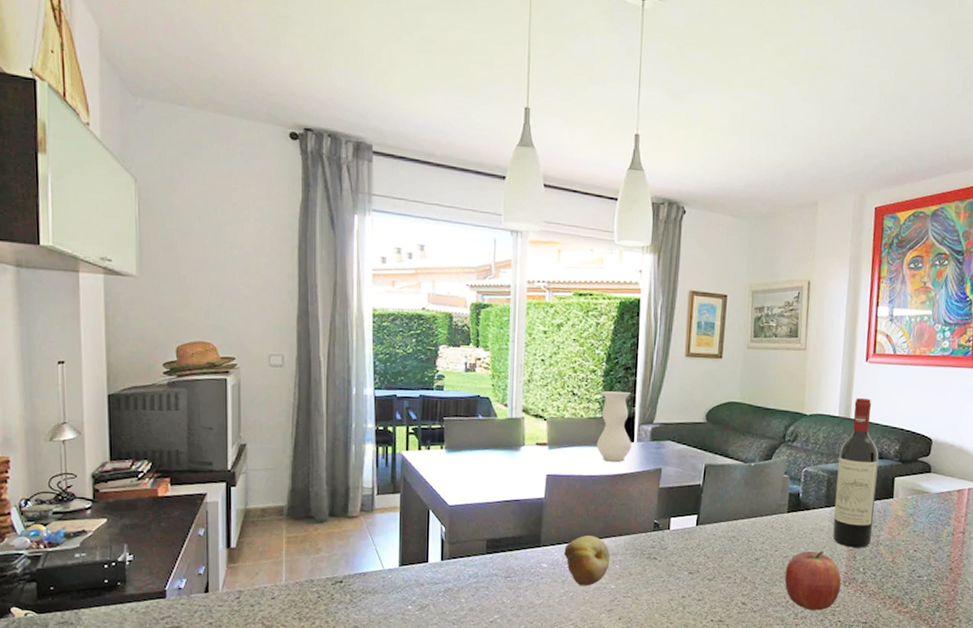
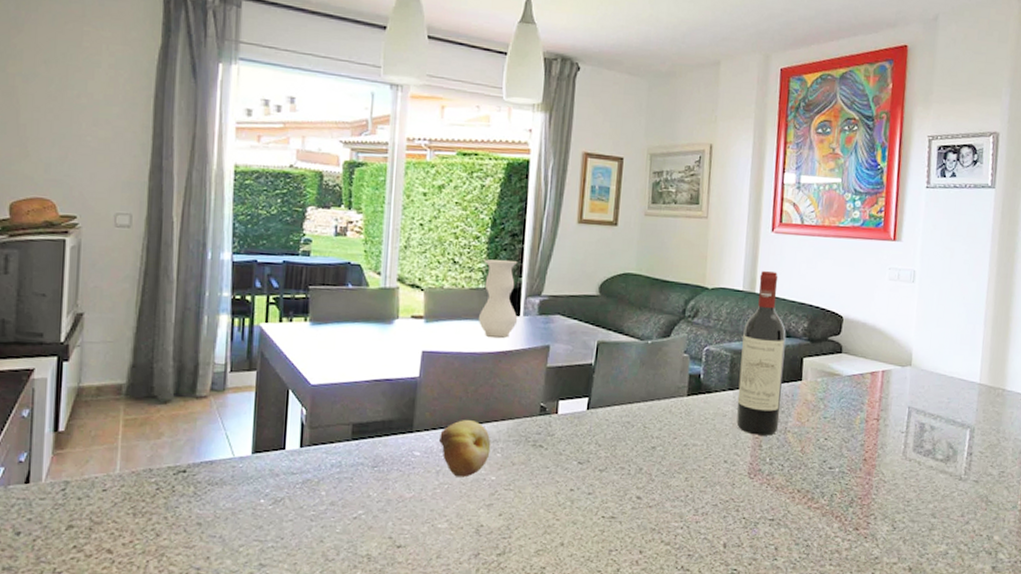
fruit: present [784,551,842,611] -> none [683,439,746,506]

